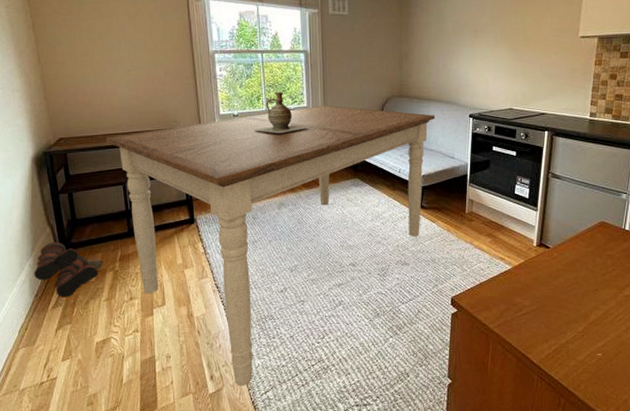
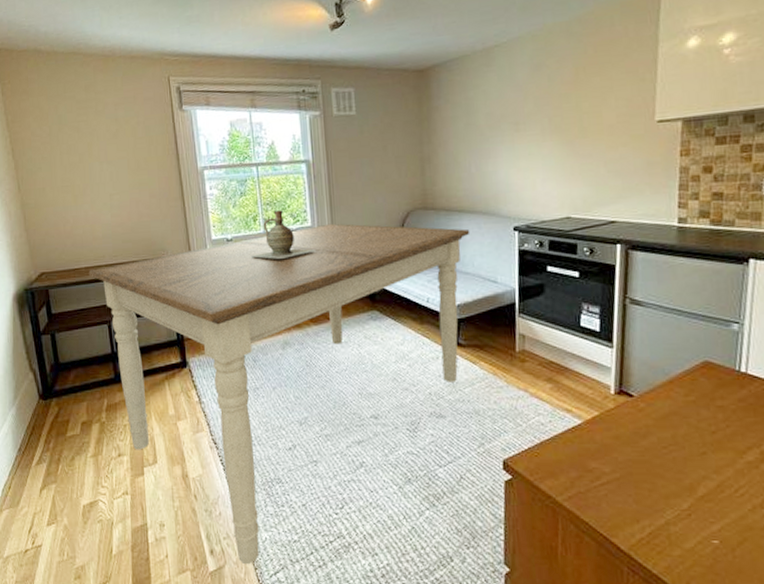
boots: present [33,242,103,298] -> none [16,389,88,453]

